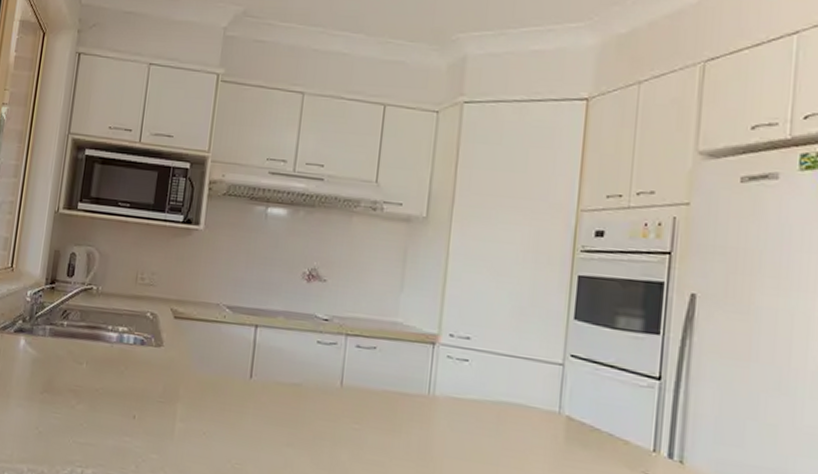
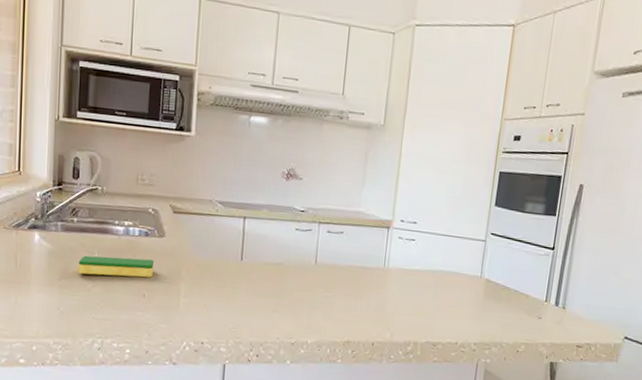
dish sponge: none [62,365,148,395] -> present [78,255,154,278]

